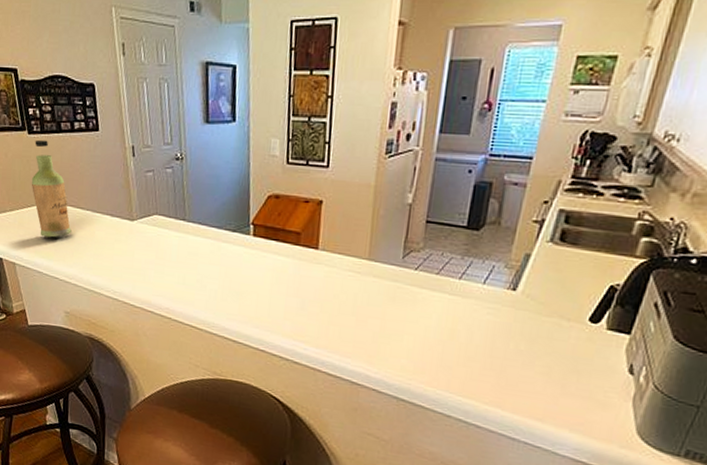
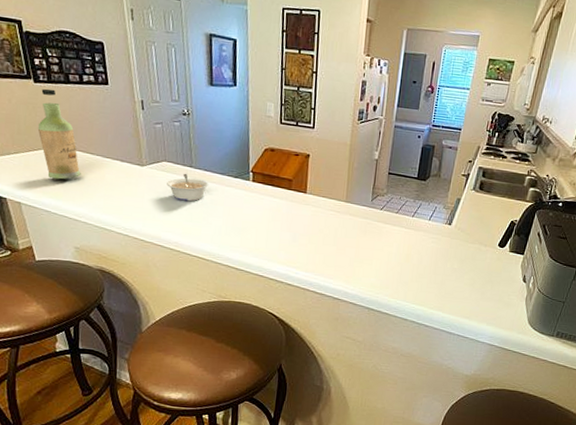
legume: none [158,227,203,261] -> present [167,173,208,202]

